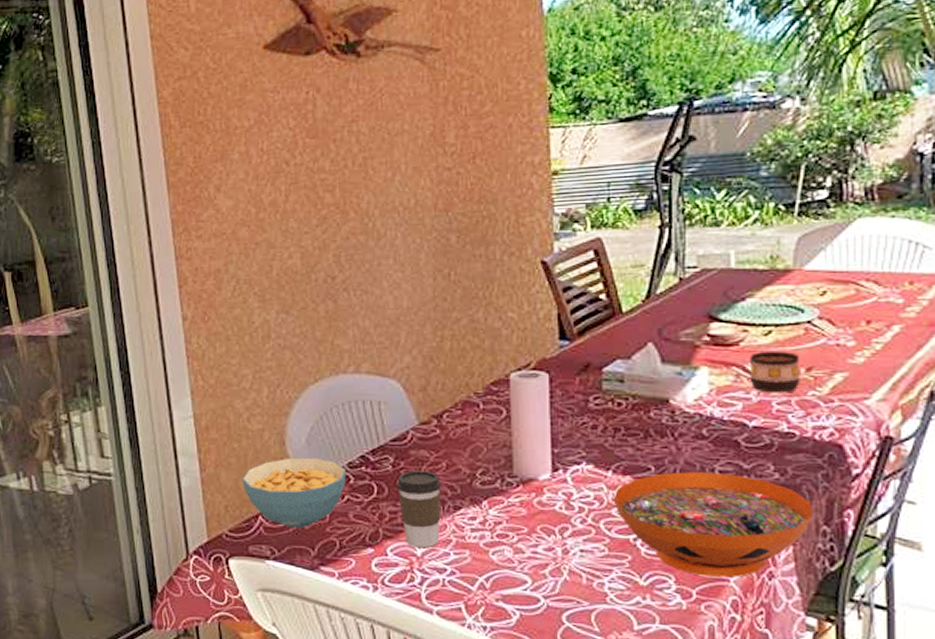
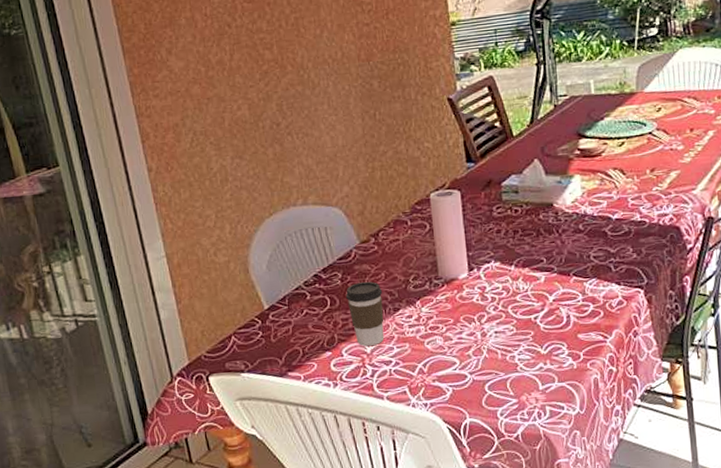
cereal bowl: present [242,457,347,528] -> none [214,280,304,343]
decorative bowl: present [613,472,812,578] -> none [517,257,662,341]
cup: present [749,350,800,393] -> none [609,157,647,192]

